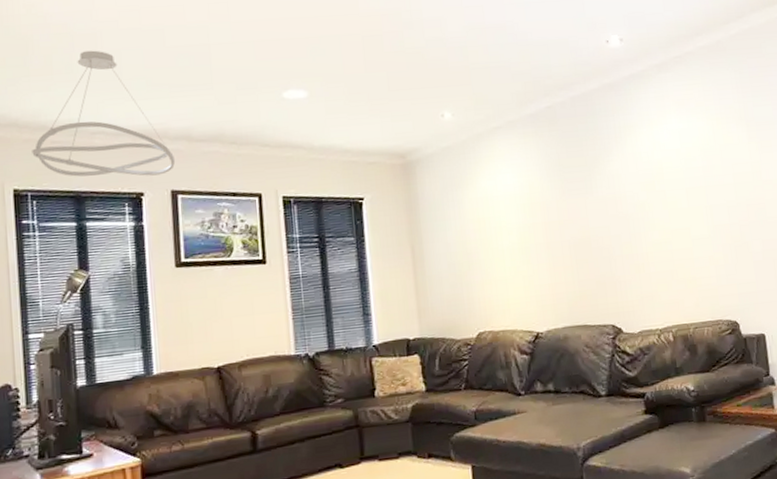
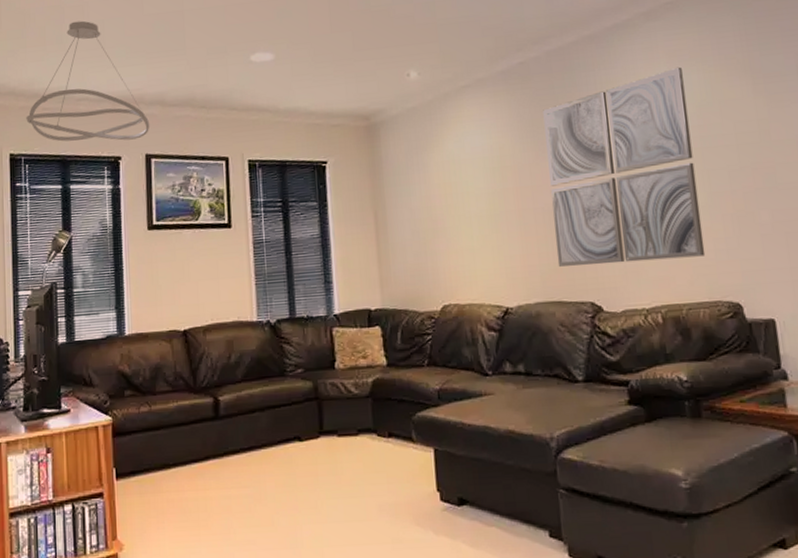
wall art: none [568,114,709,294] -> present [543,67,706,267]

